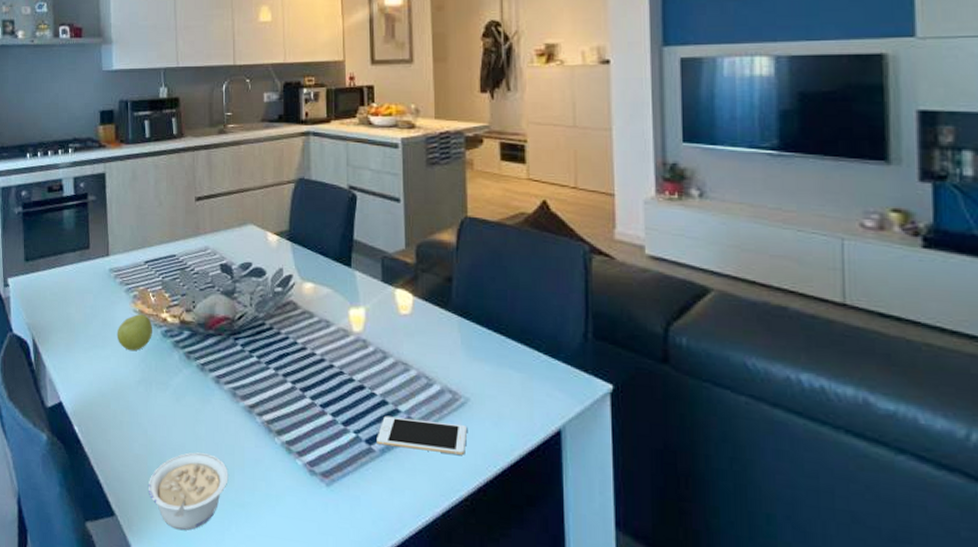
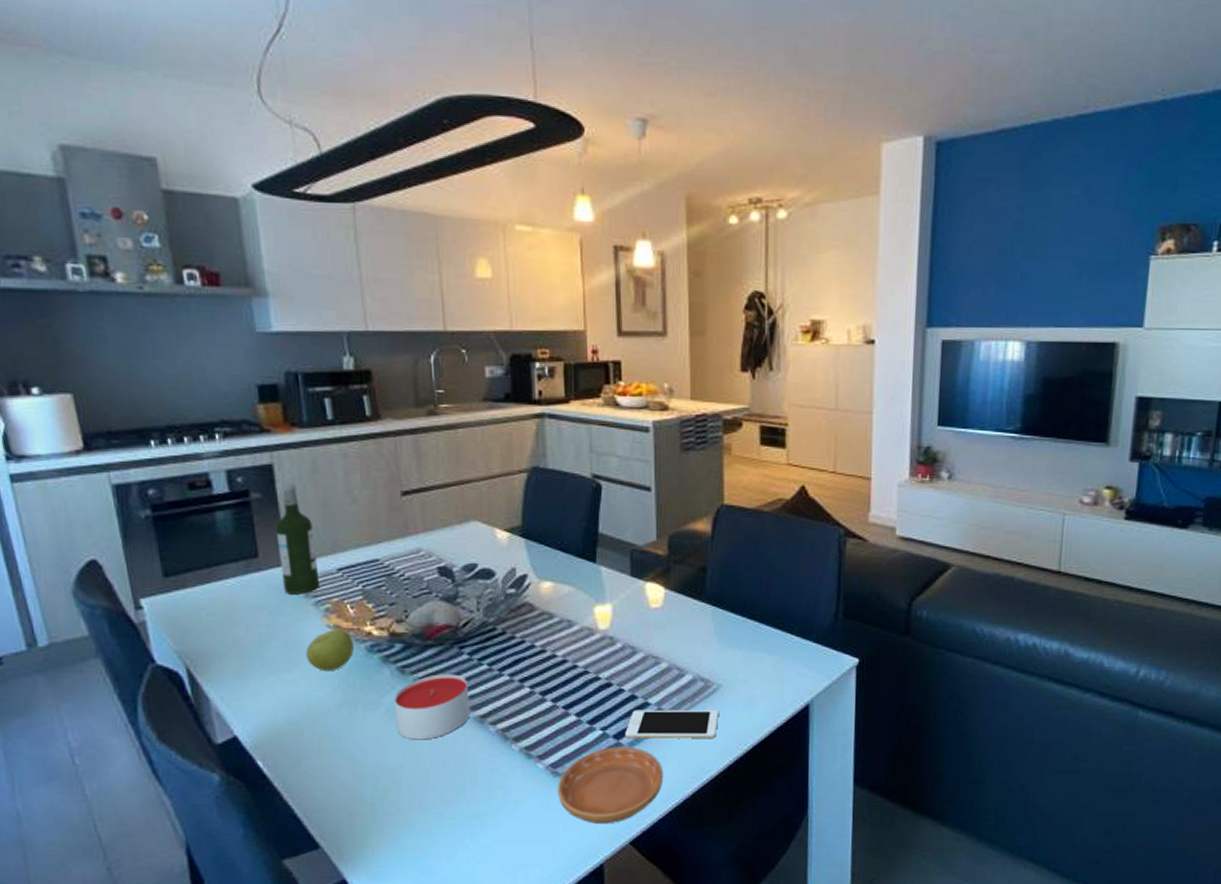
wine bottle: none [103,189,131,282] -> present [275,483,320,594]
legume: present [148,452,229,530] -> none [360,770,459,851]
candle: none [181,362,241,424] -> present [394,674,470,740]
saucer: none [313,451,414,534] -> present [557,747,664,824]

